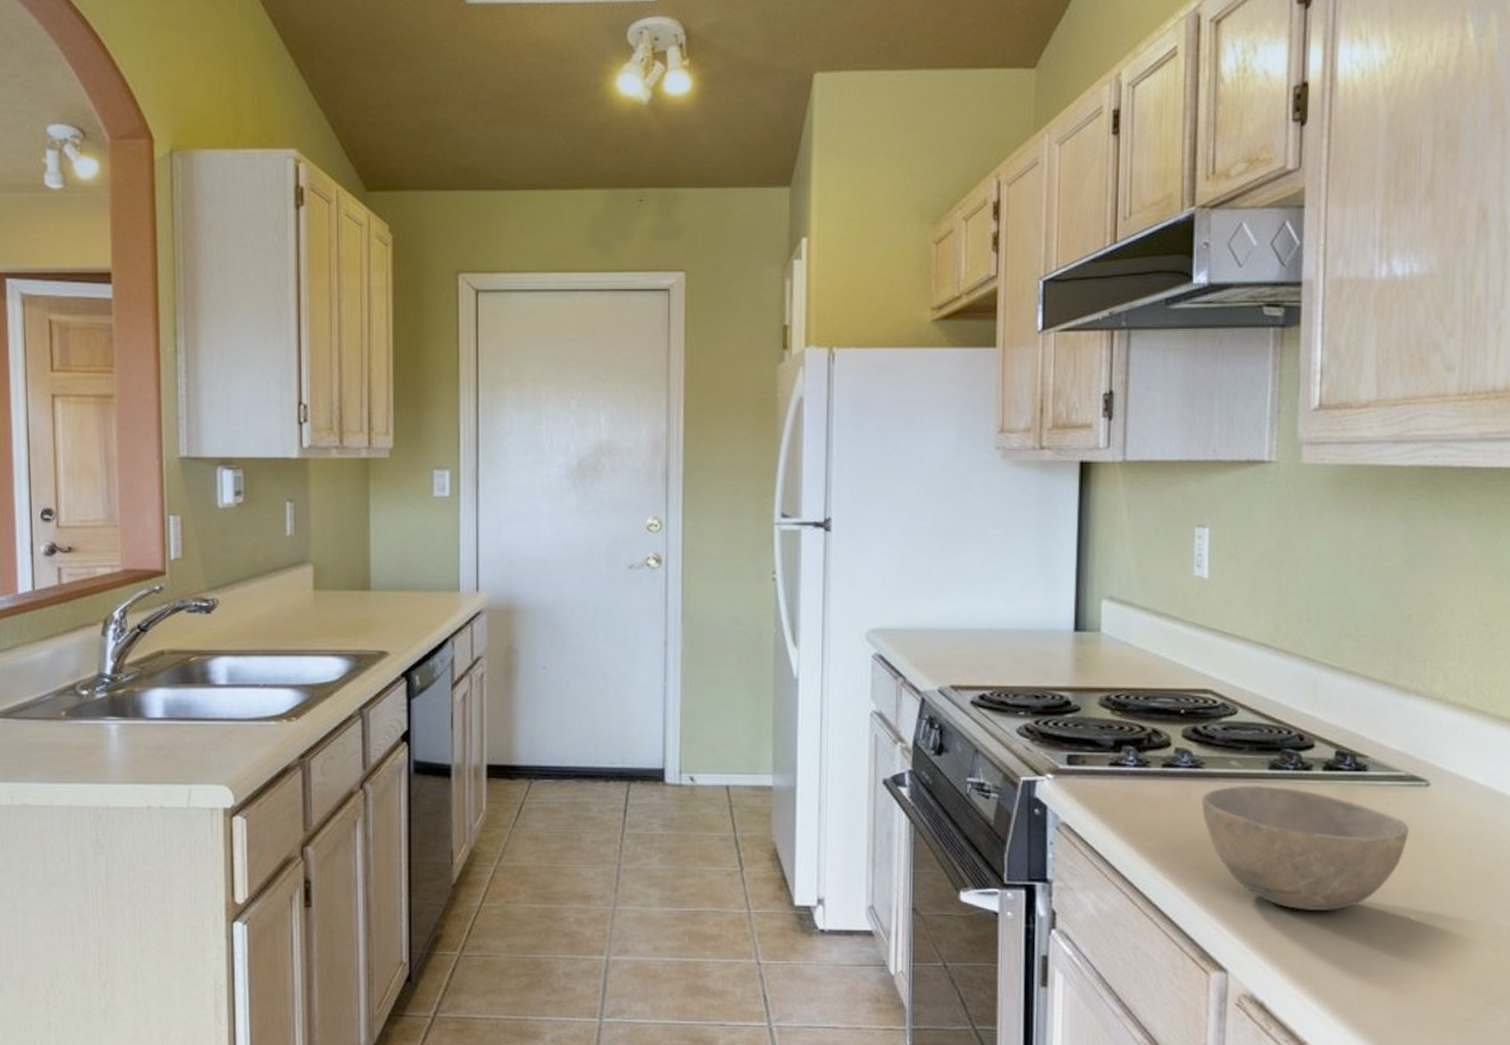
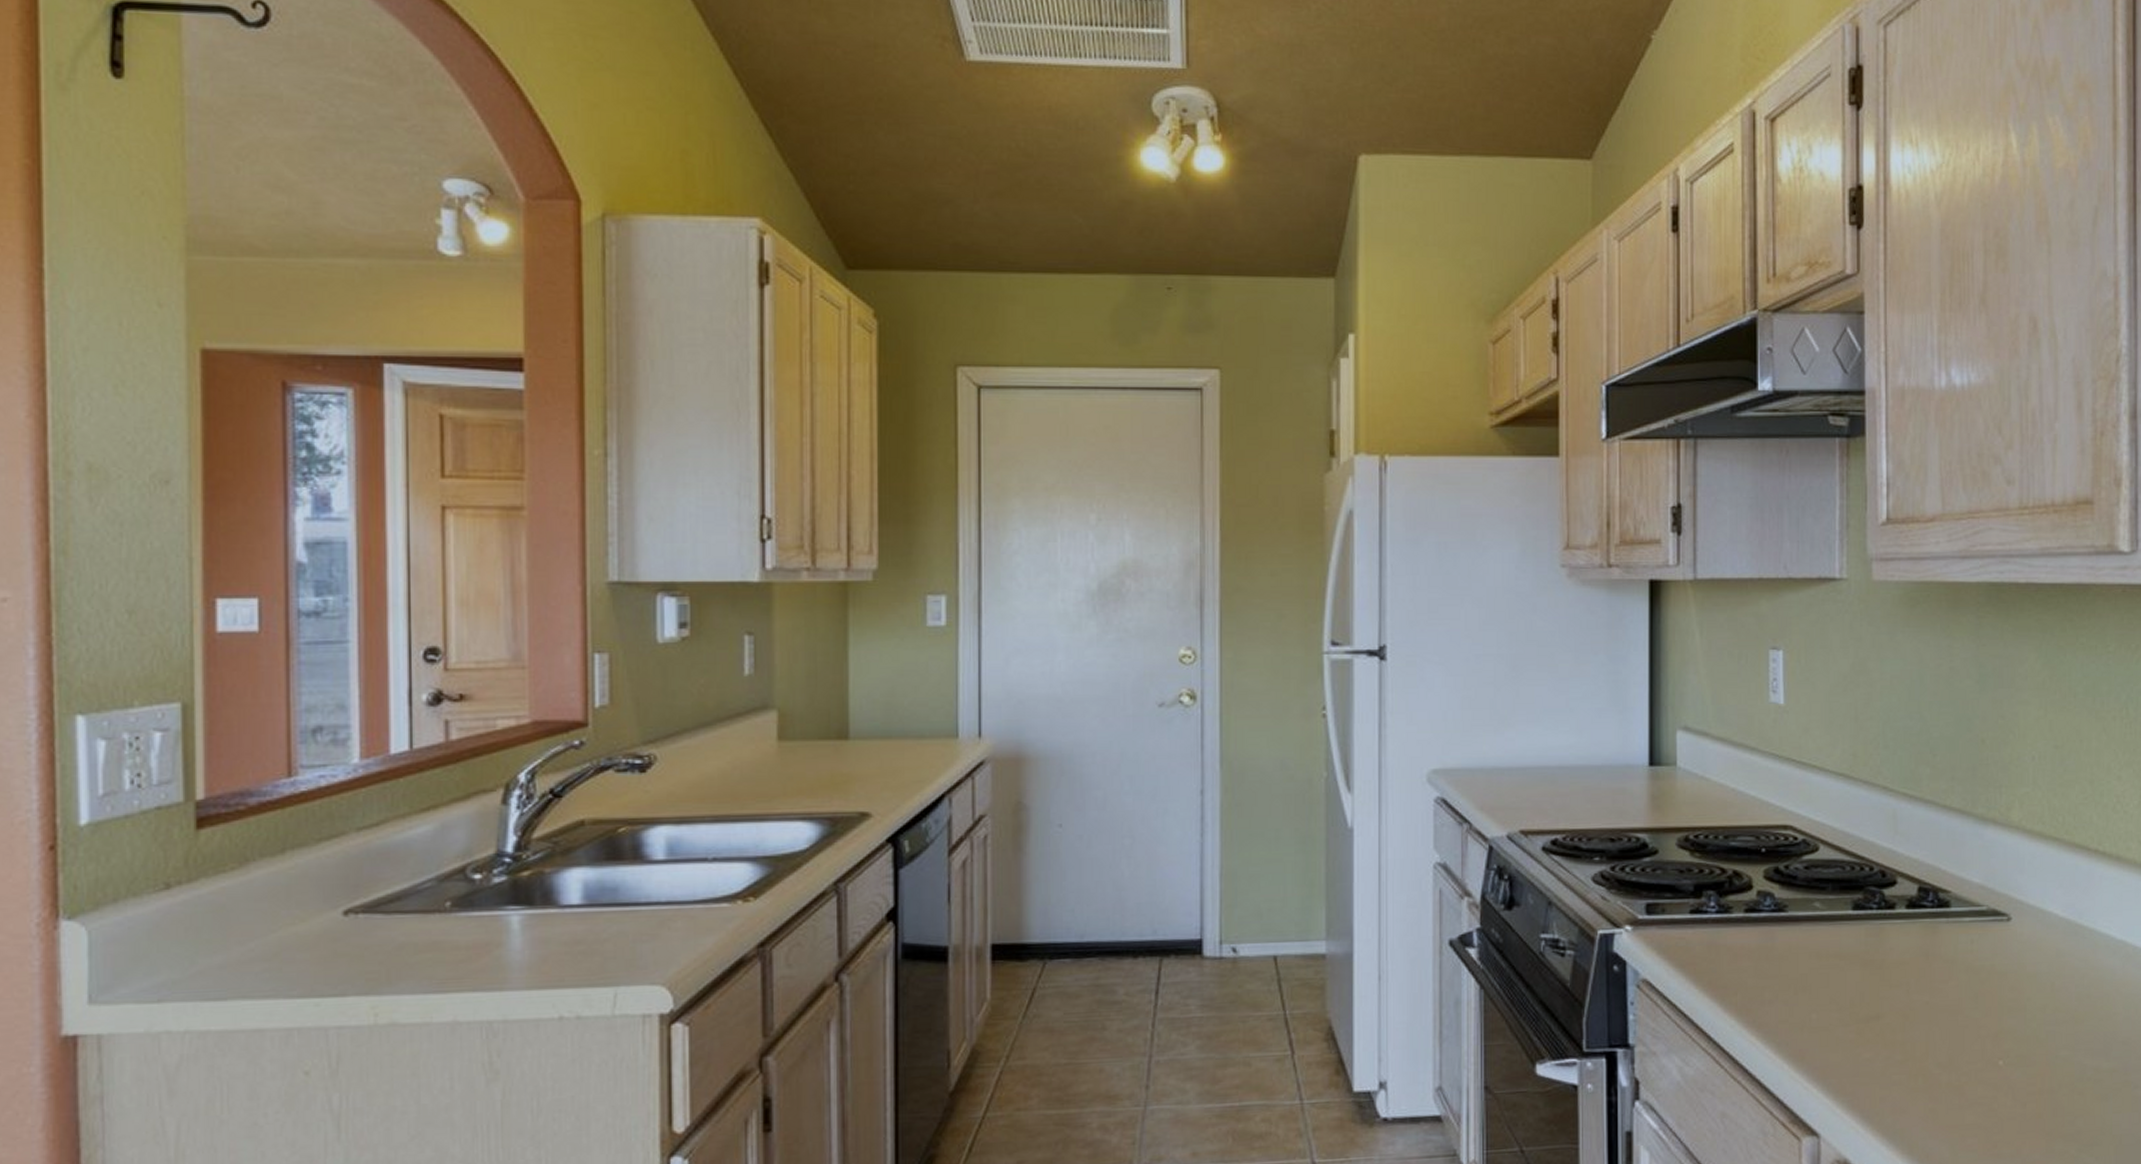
bowl: present [1201,785,1409,910] -> none [1786,927,1993,1062]

